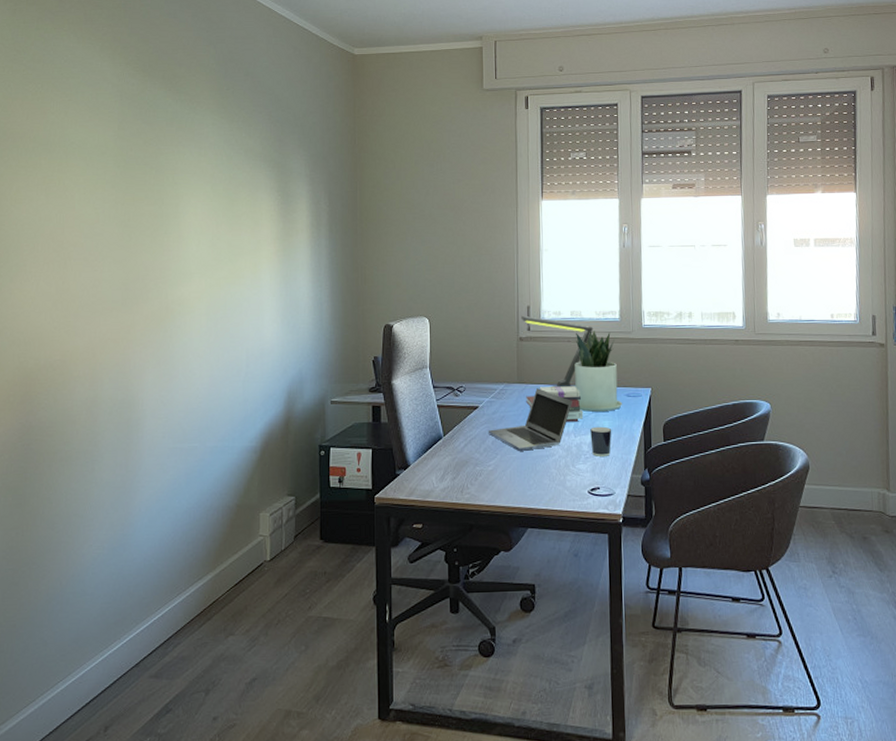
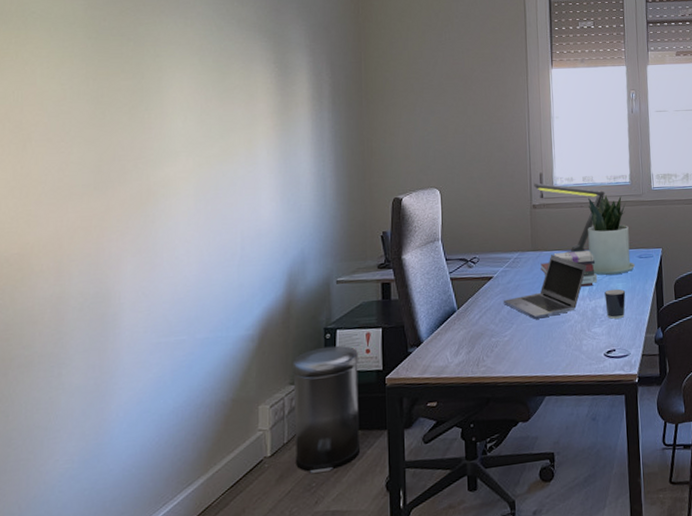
pedal bin: none [290,462,349,581] -> present [293,345,360,475]

